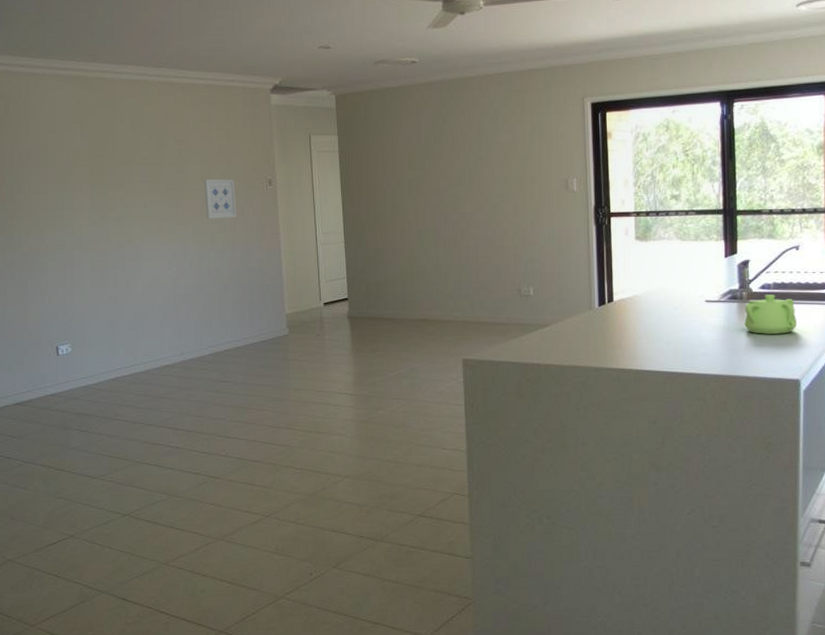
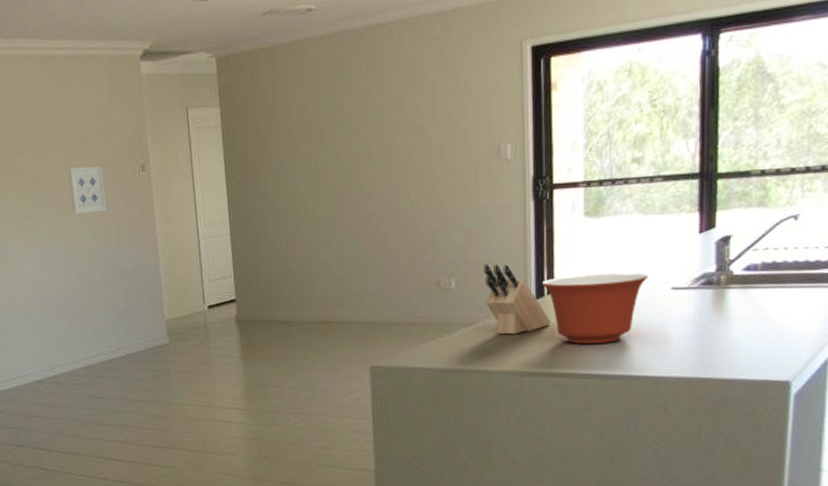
knife block: none [555,276,611,335] -> present [483,263,551,335]
mixing bowl: none [603,287,687,345] -> present [541,272,649,344]
teapot: present [744,295,796,334] -> none [721,277,790,327]

